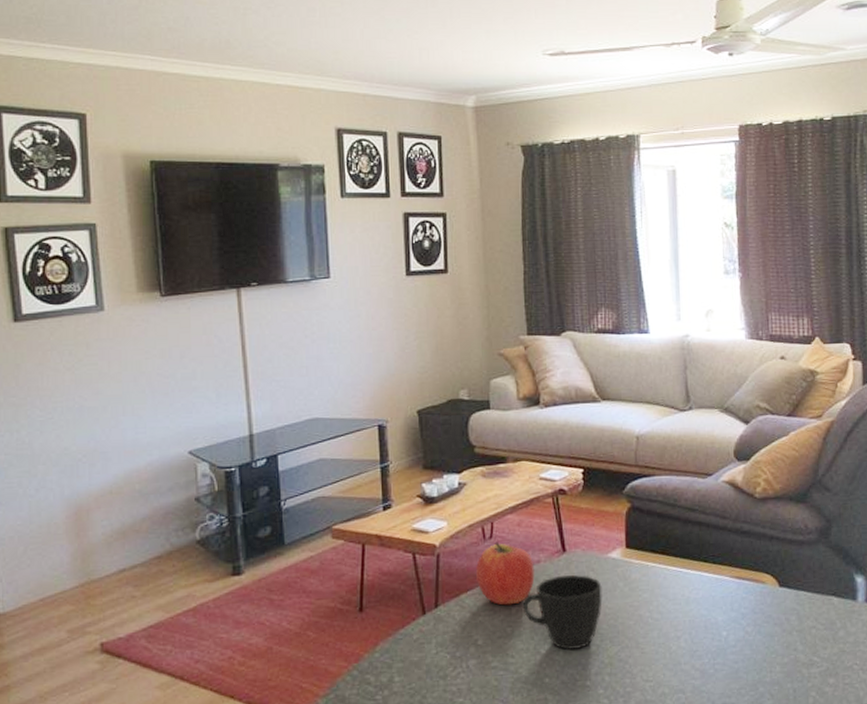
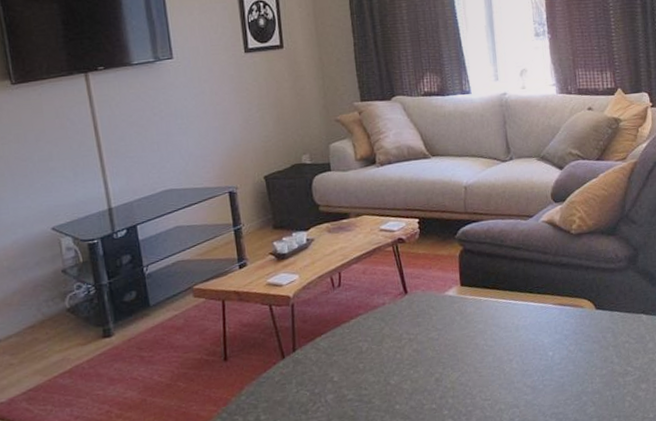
apple: present [476,541,535,605] -> none [328,289,381,345]
cup: present [522,574,603,650] -> none [371,312,443,379]

